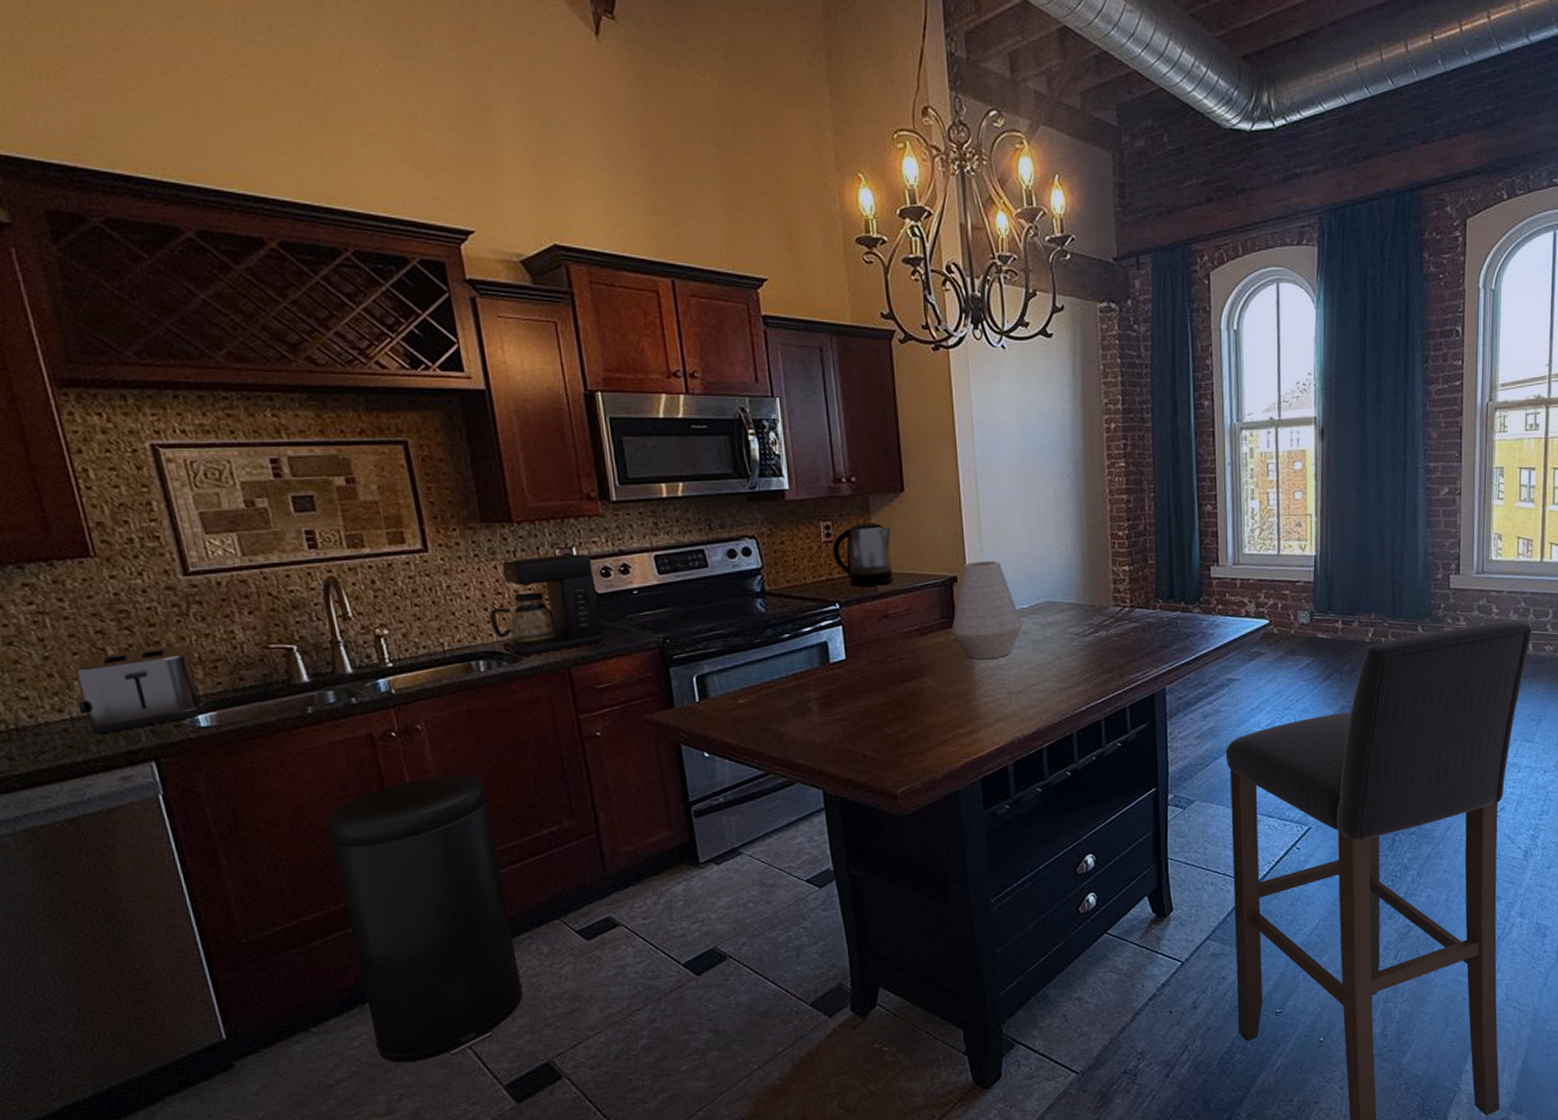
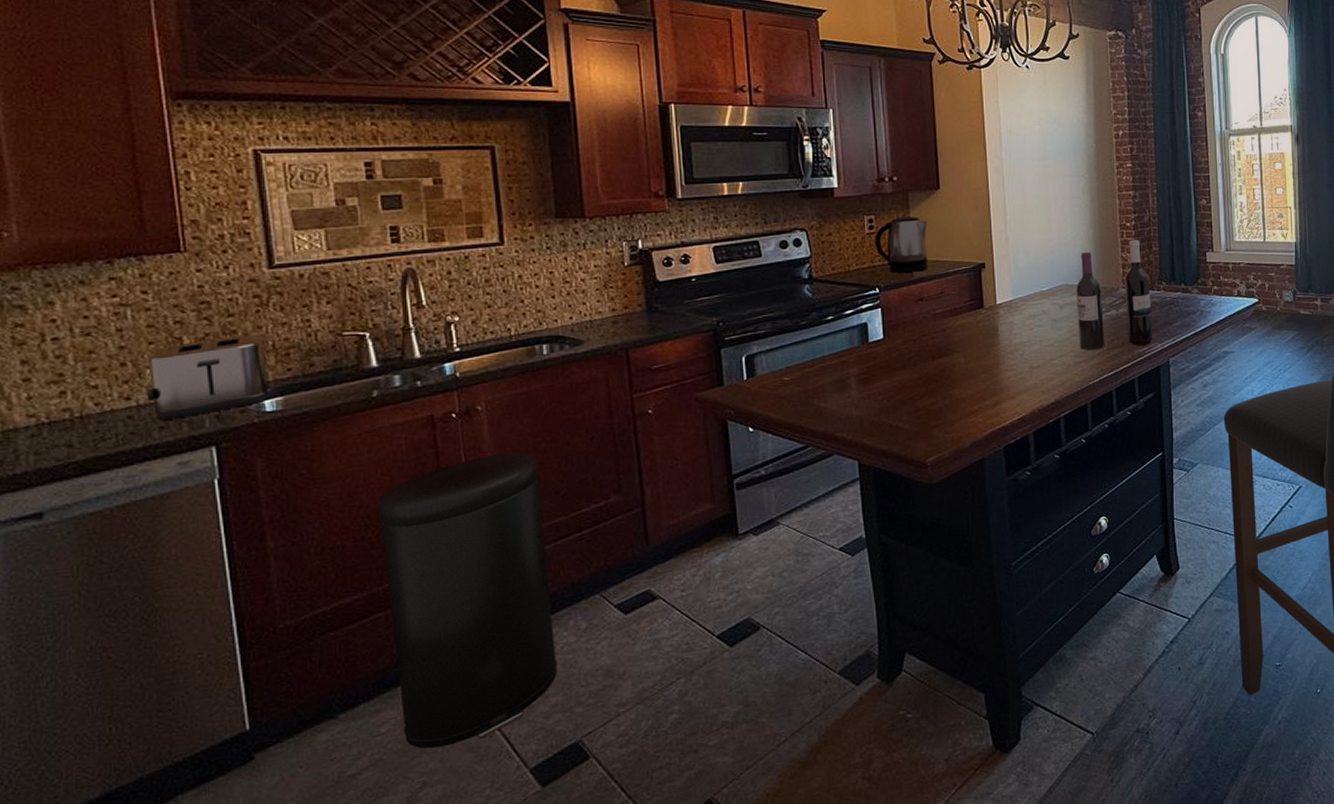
coffee maker: present [489,553,604,657] -> none [556,245,662,341]
vase: present [951,560,1022,660] -> none [979,248,1043,338]
wine bottle: none [1060,564,1093,676] -> present [1076,251,1105,351]
wine bottle: none [1115,551,1148,671] -> present [1124,240,1153,346]

